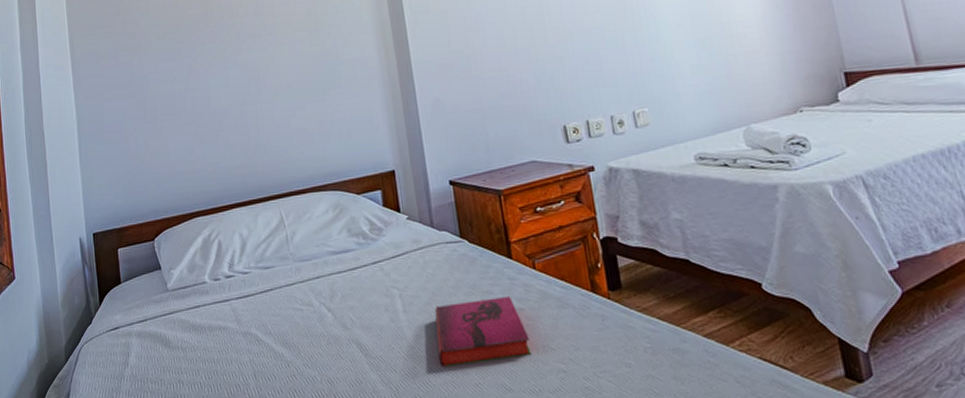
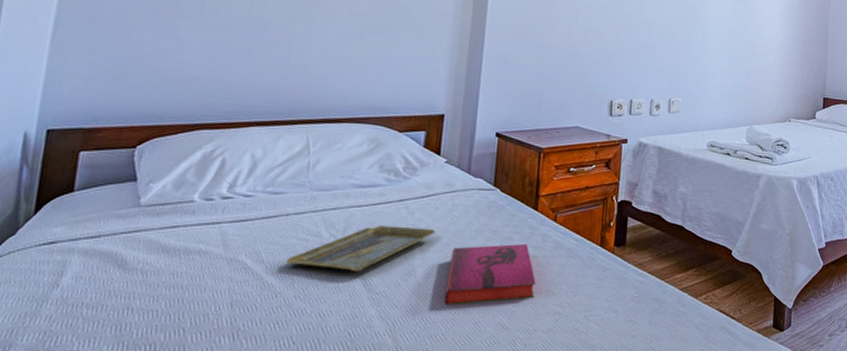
tray: none [289,288,415,337] -> present [285,225,436,271]

